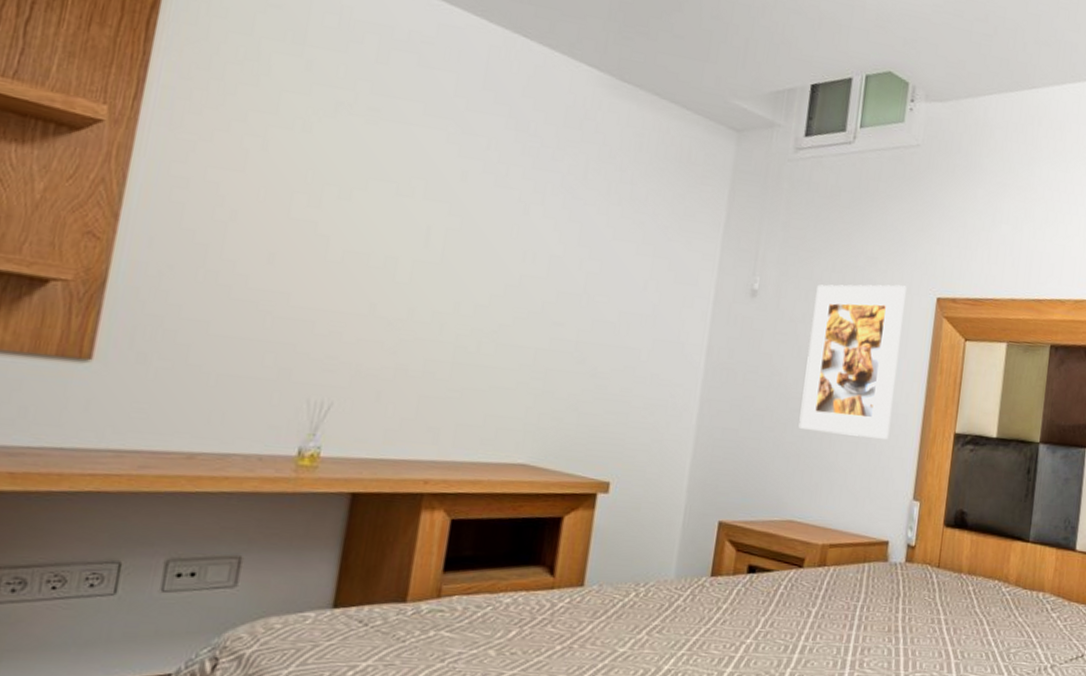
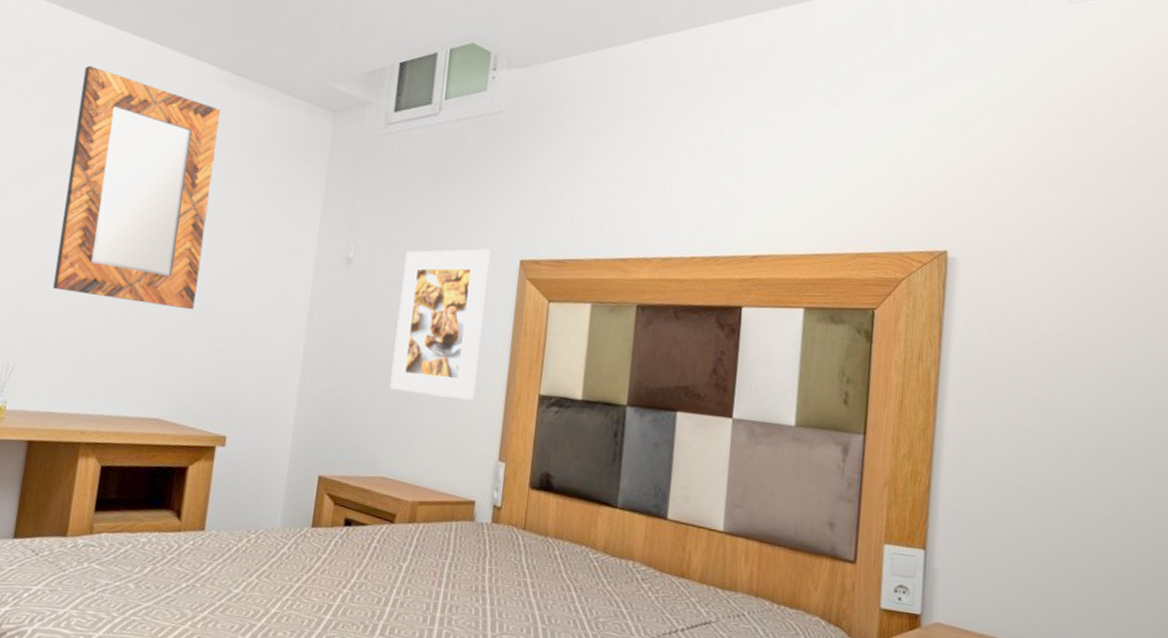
home mirror: none [384,52,601,342] -> present [53,65,220,310]

